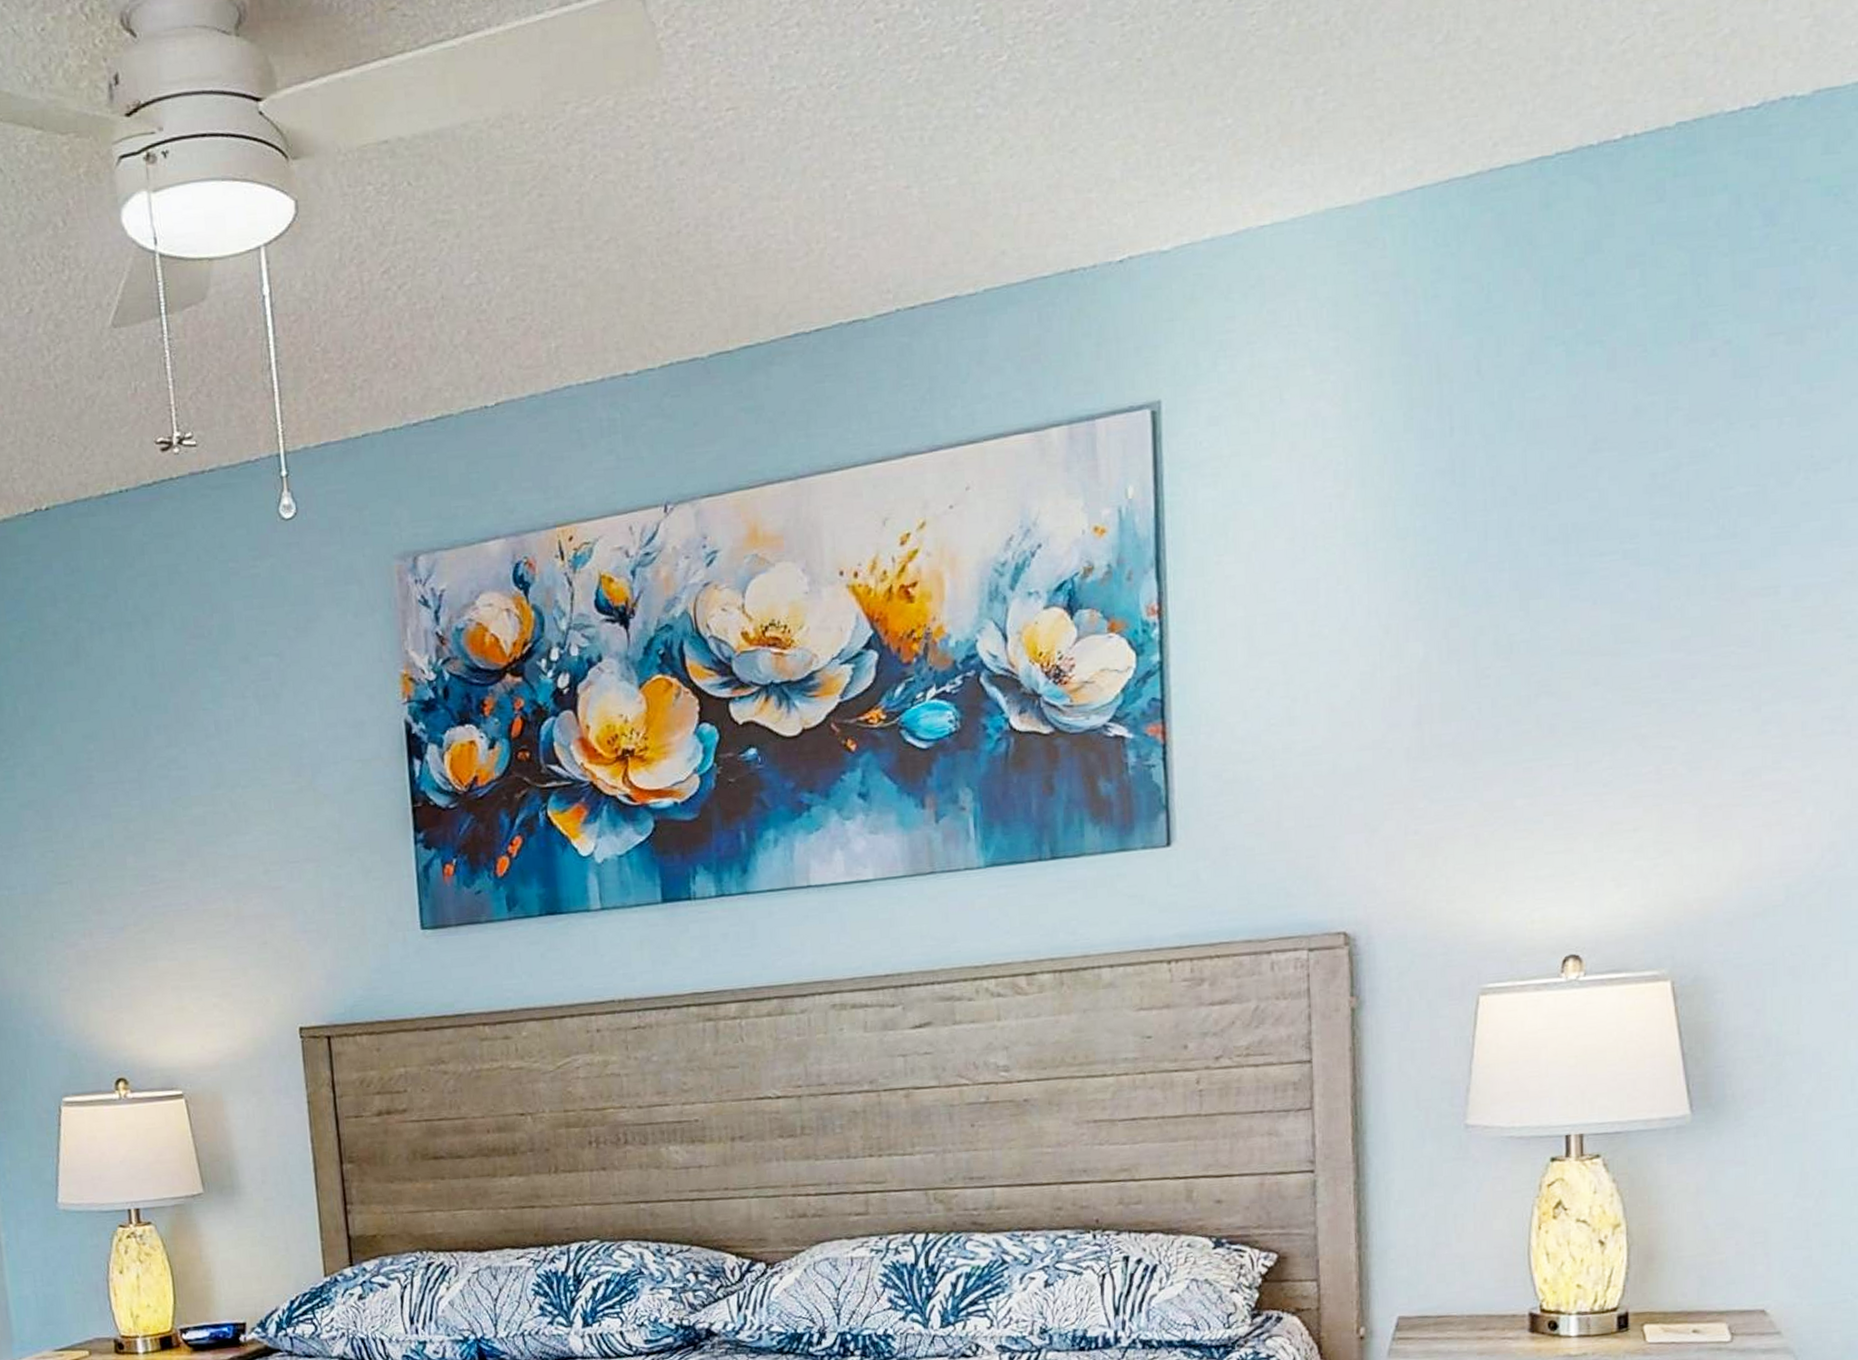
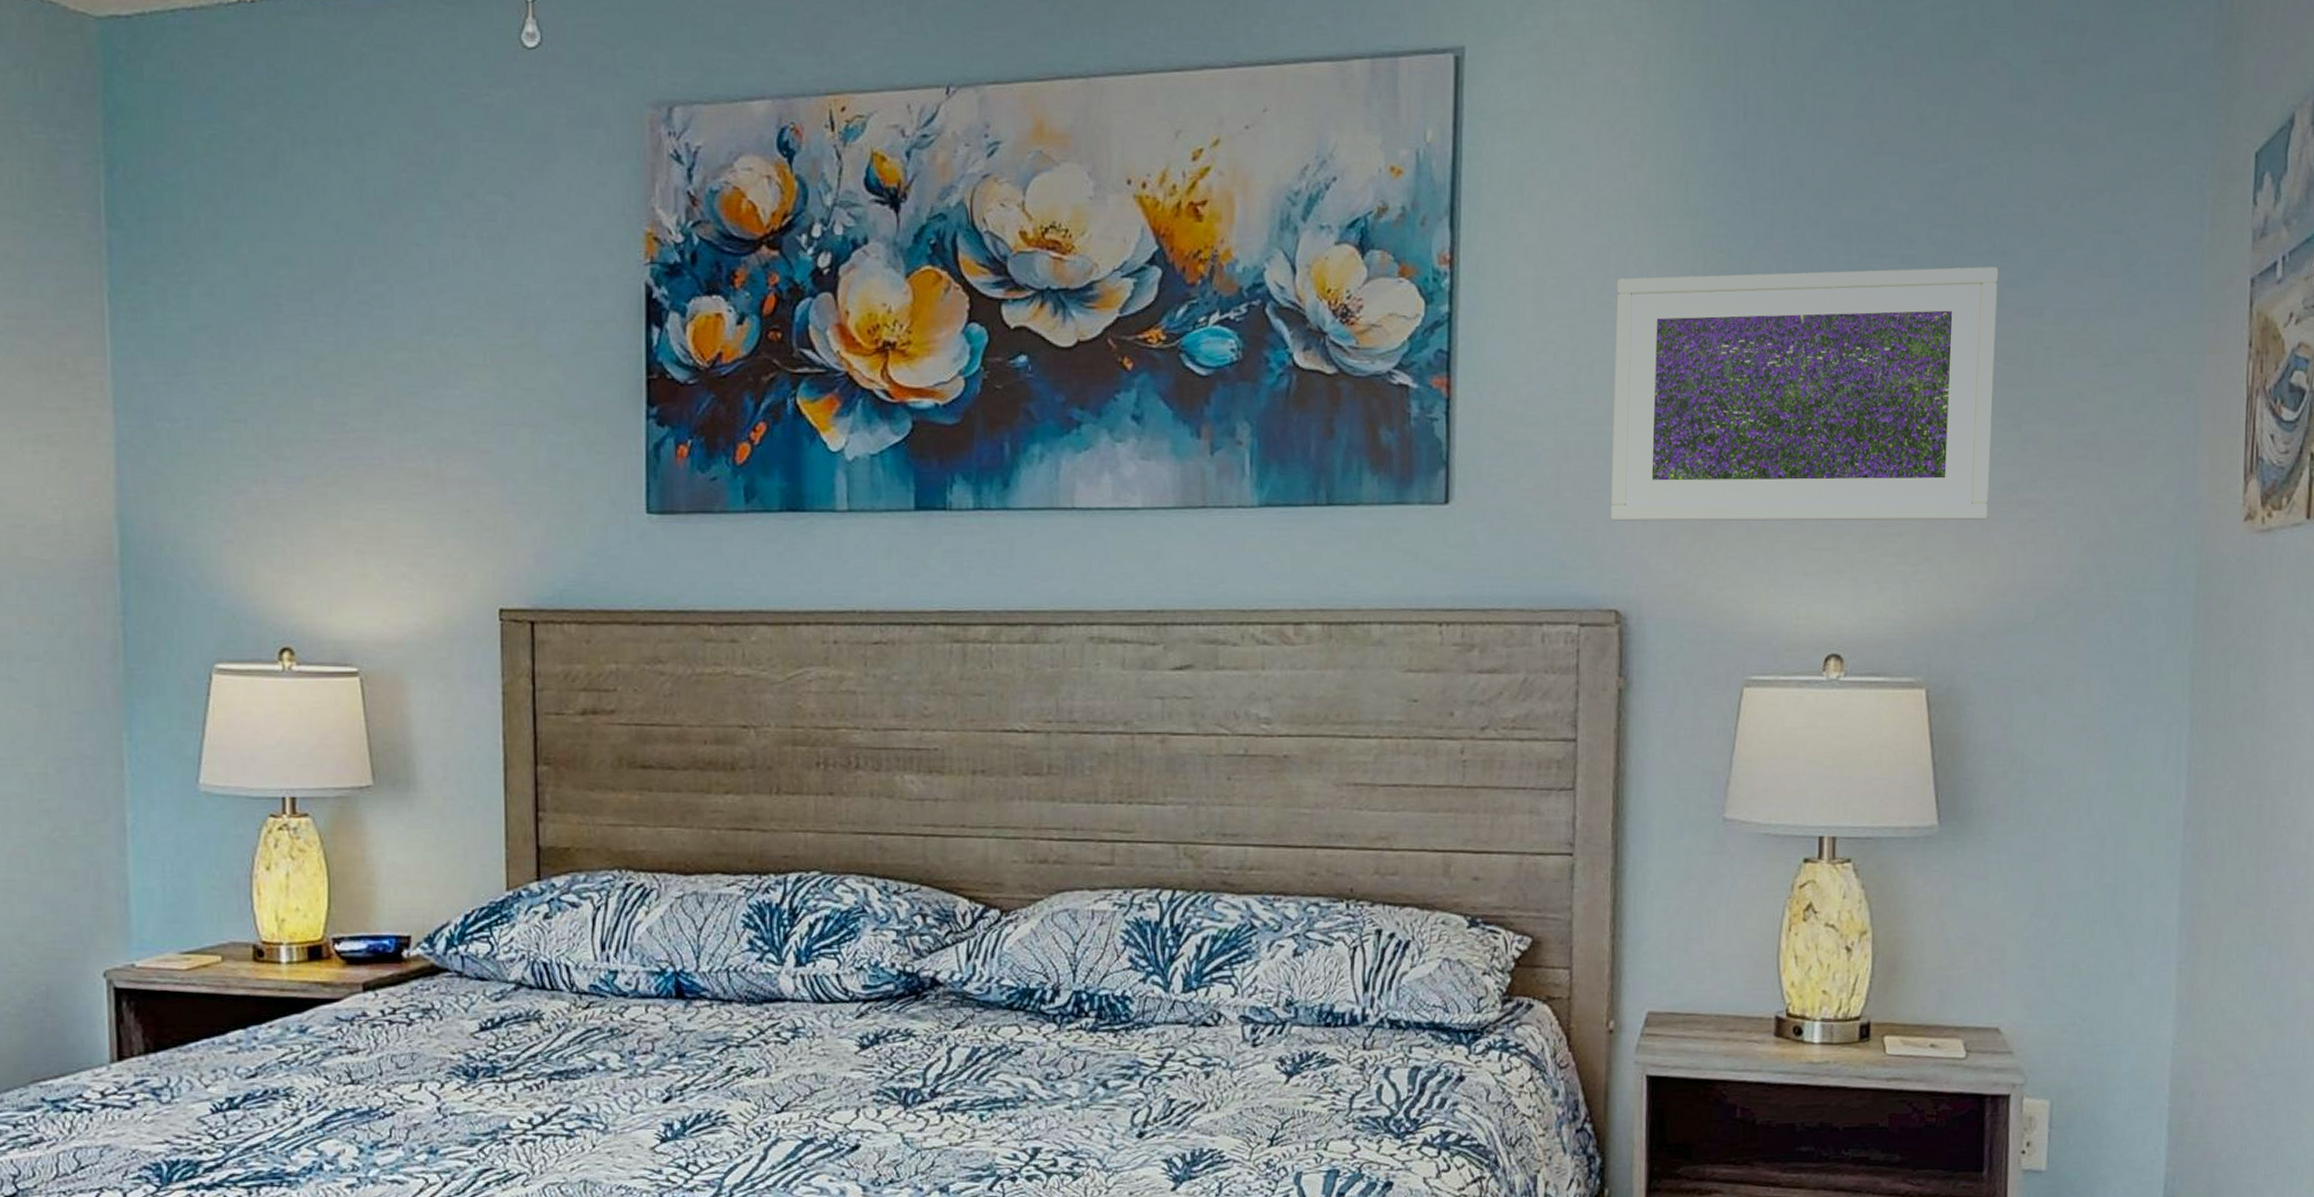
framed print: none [1327,550,1730,846] -> present [1610,266,1999,522]

